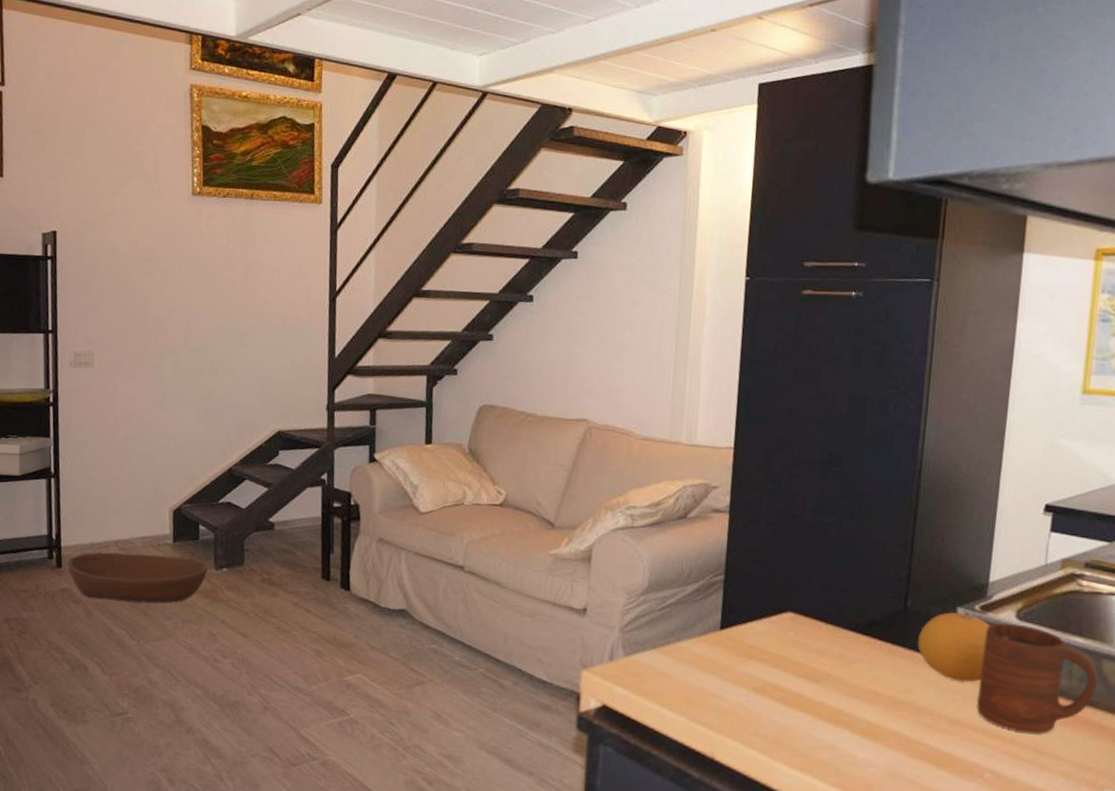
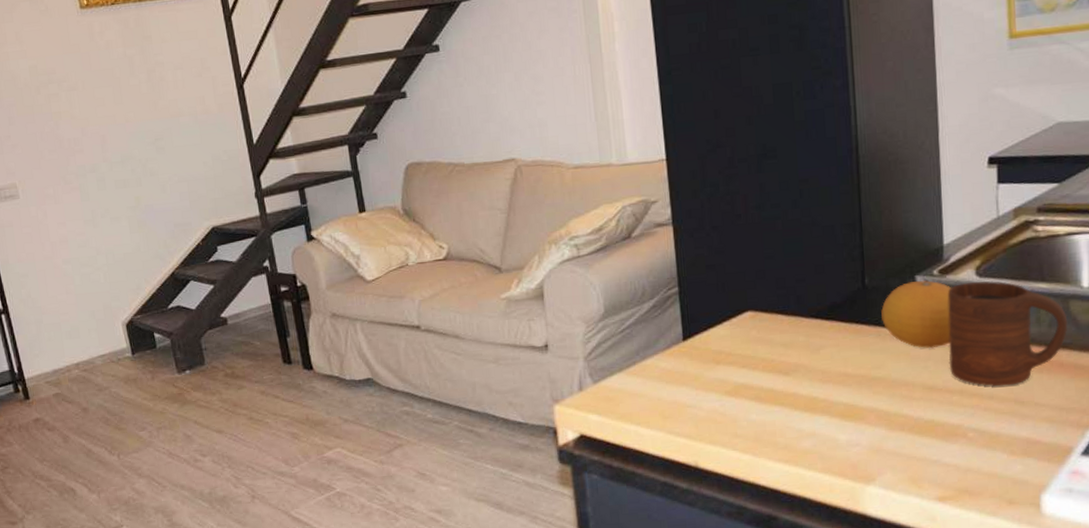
basket: present [67,552,208,603] -> none [34,366,172,423]

